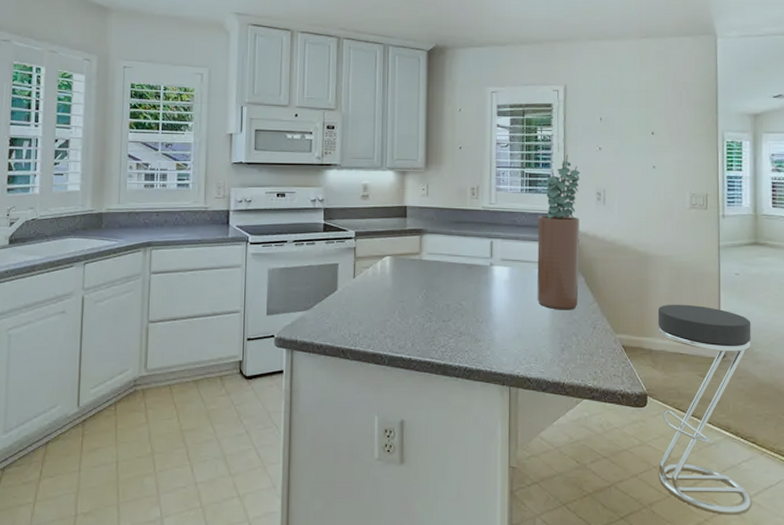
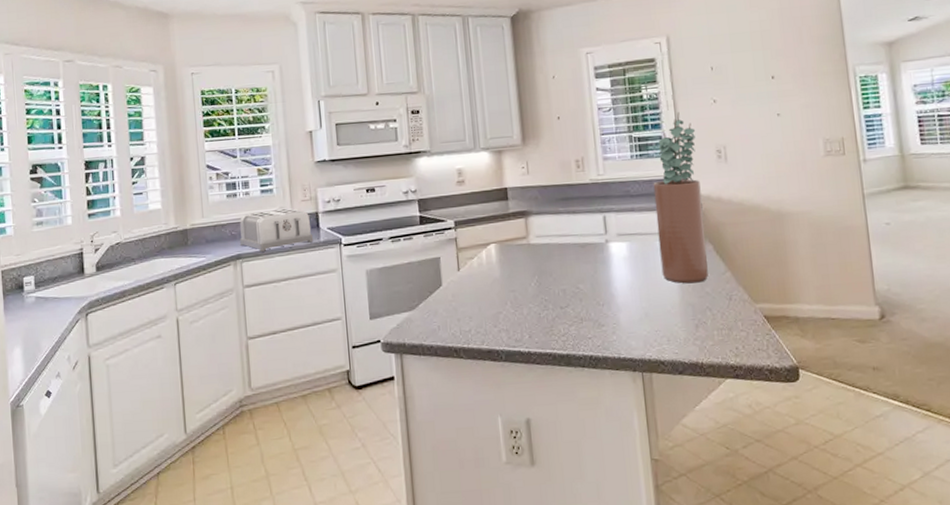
toaster: none [152,203,222,242] -> present [240,208,314,252]
bar stool: present [658,304,752,515] -> none [801,263,934,494]

